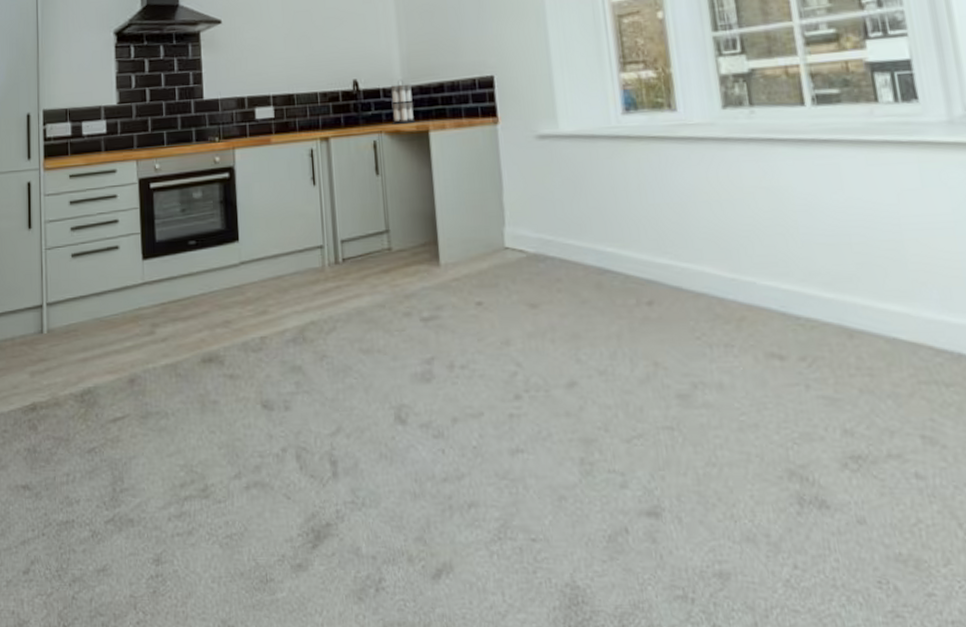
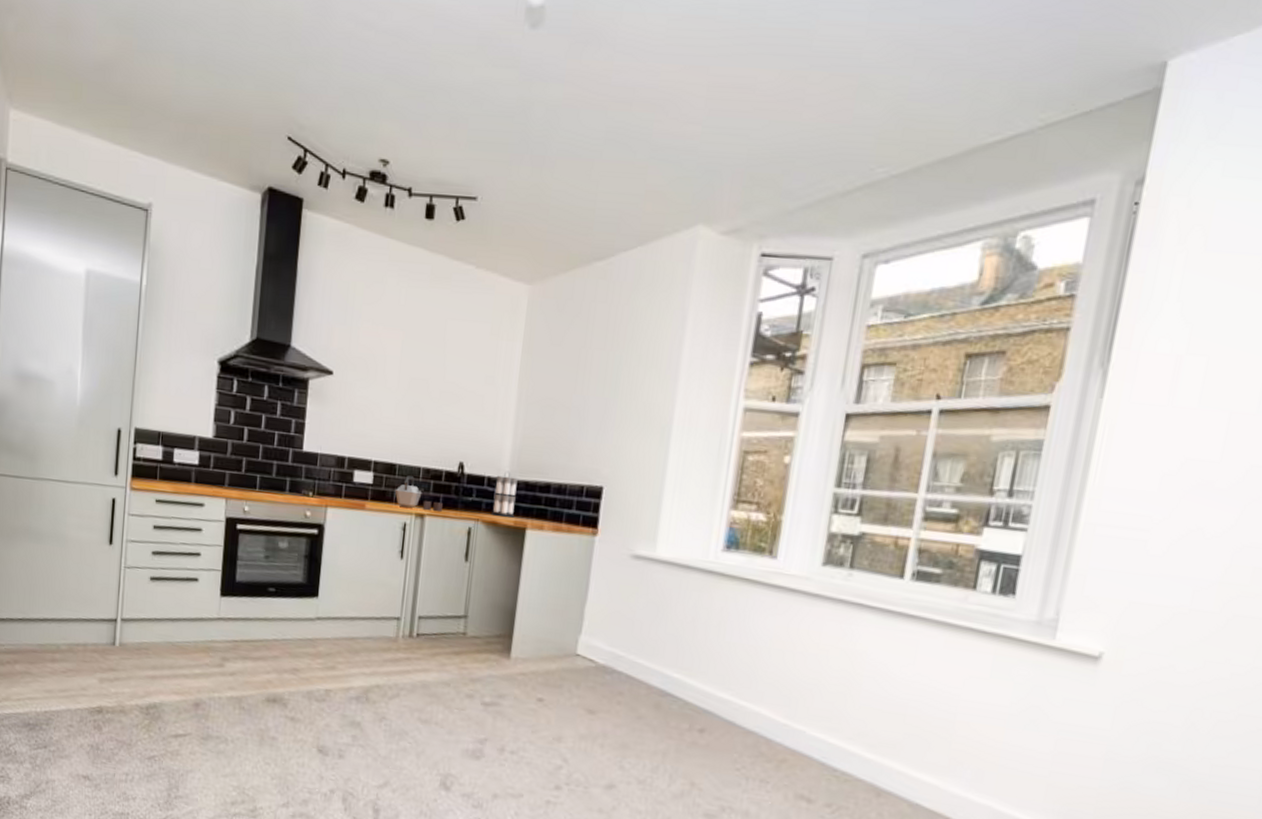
kettle: none [296,102,345,135] -> present [394,475,443,513]

